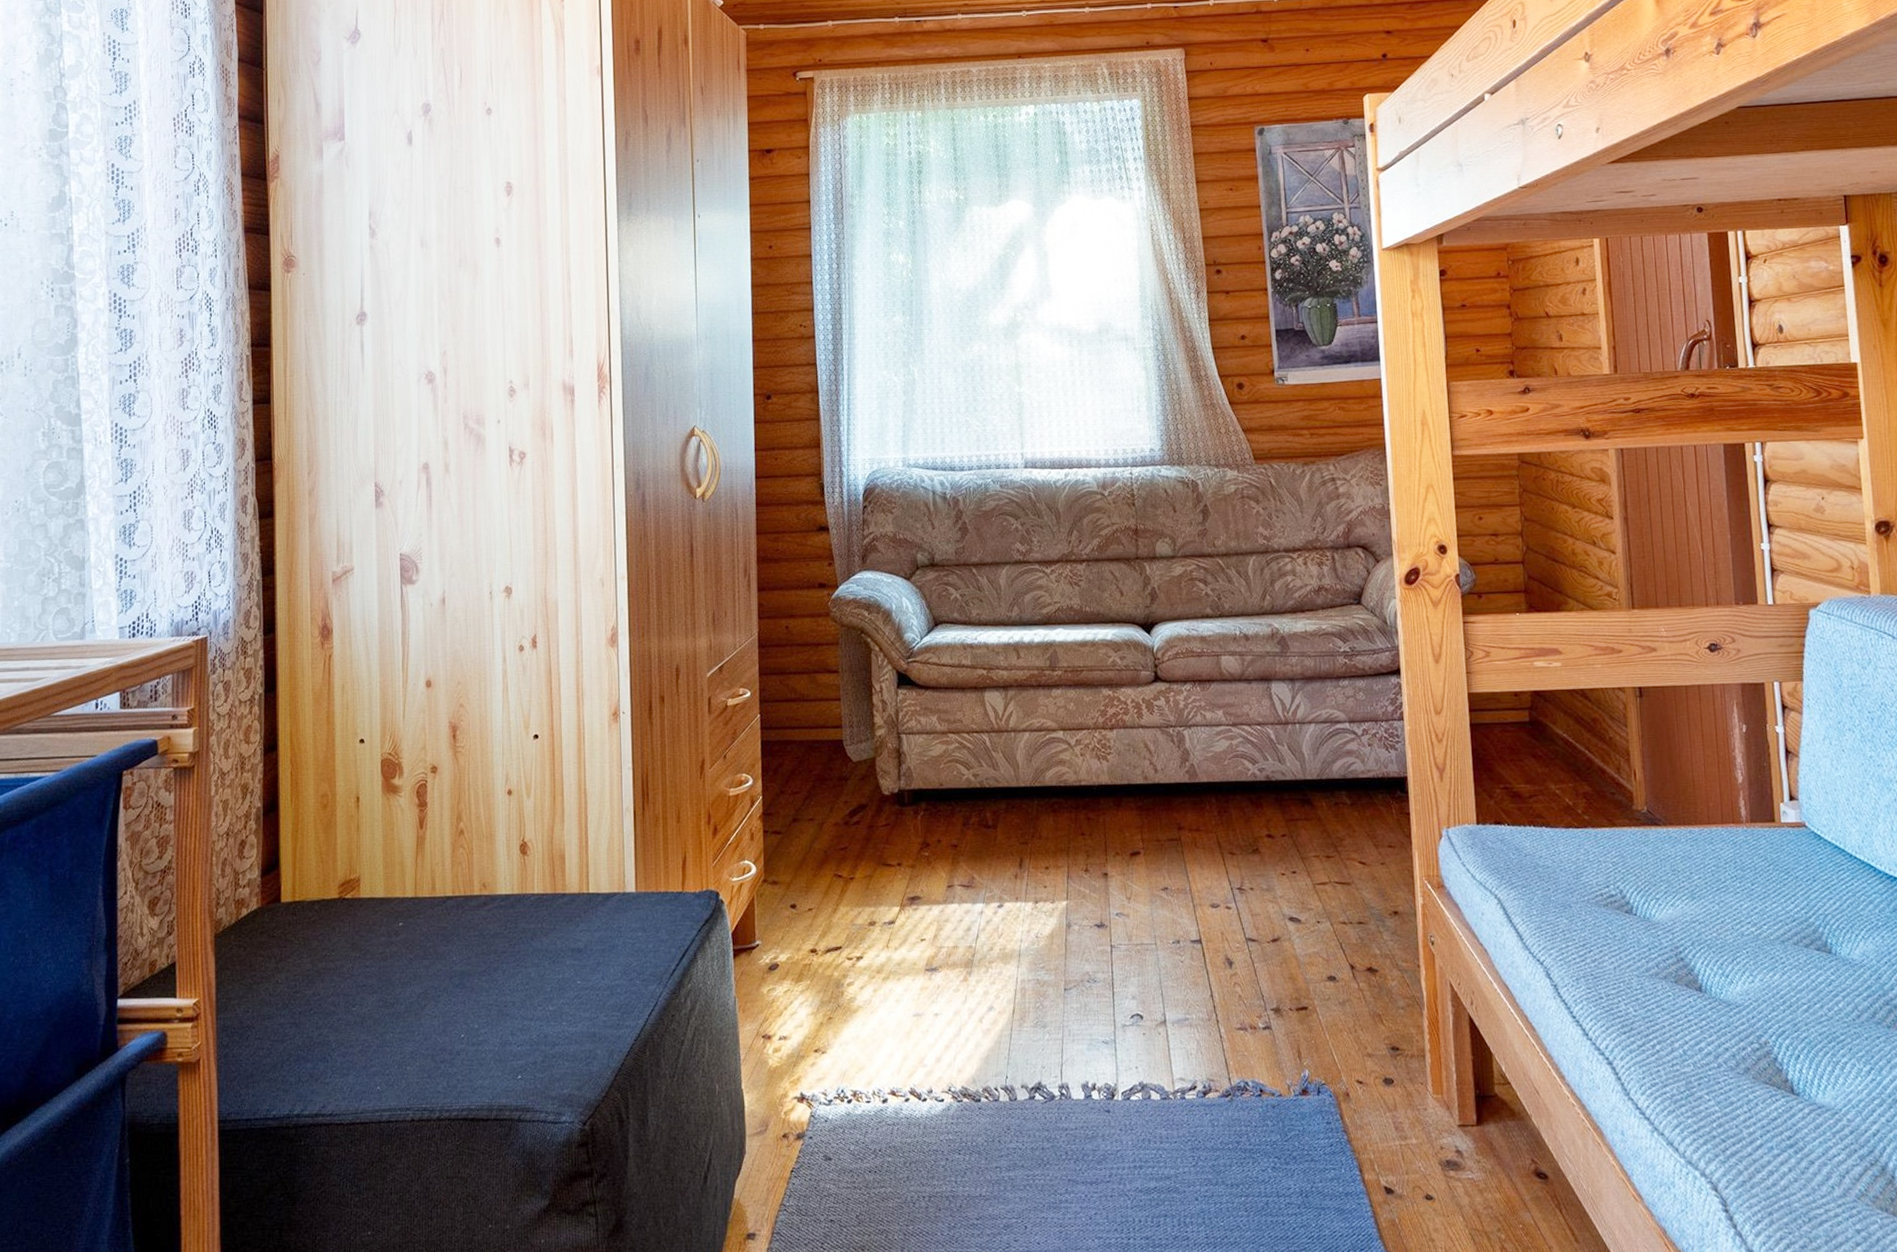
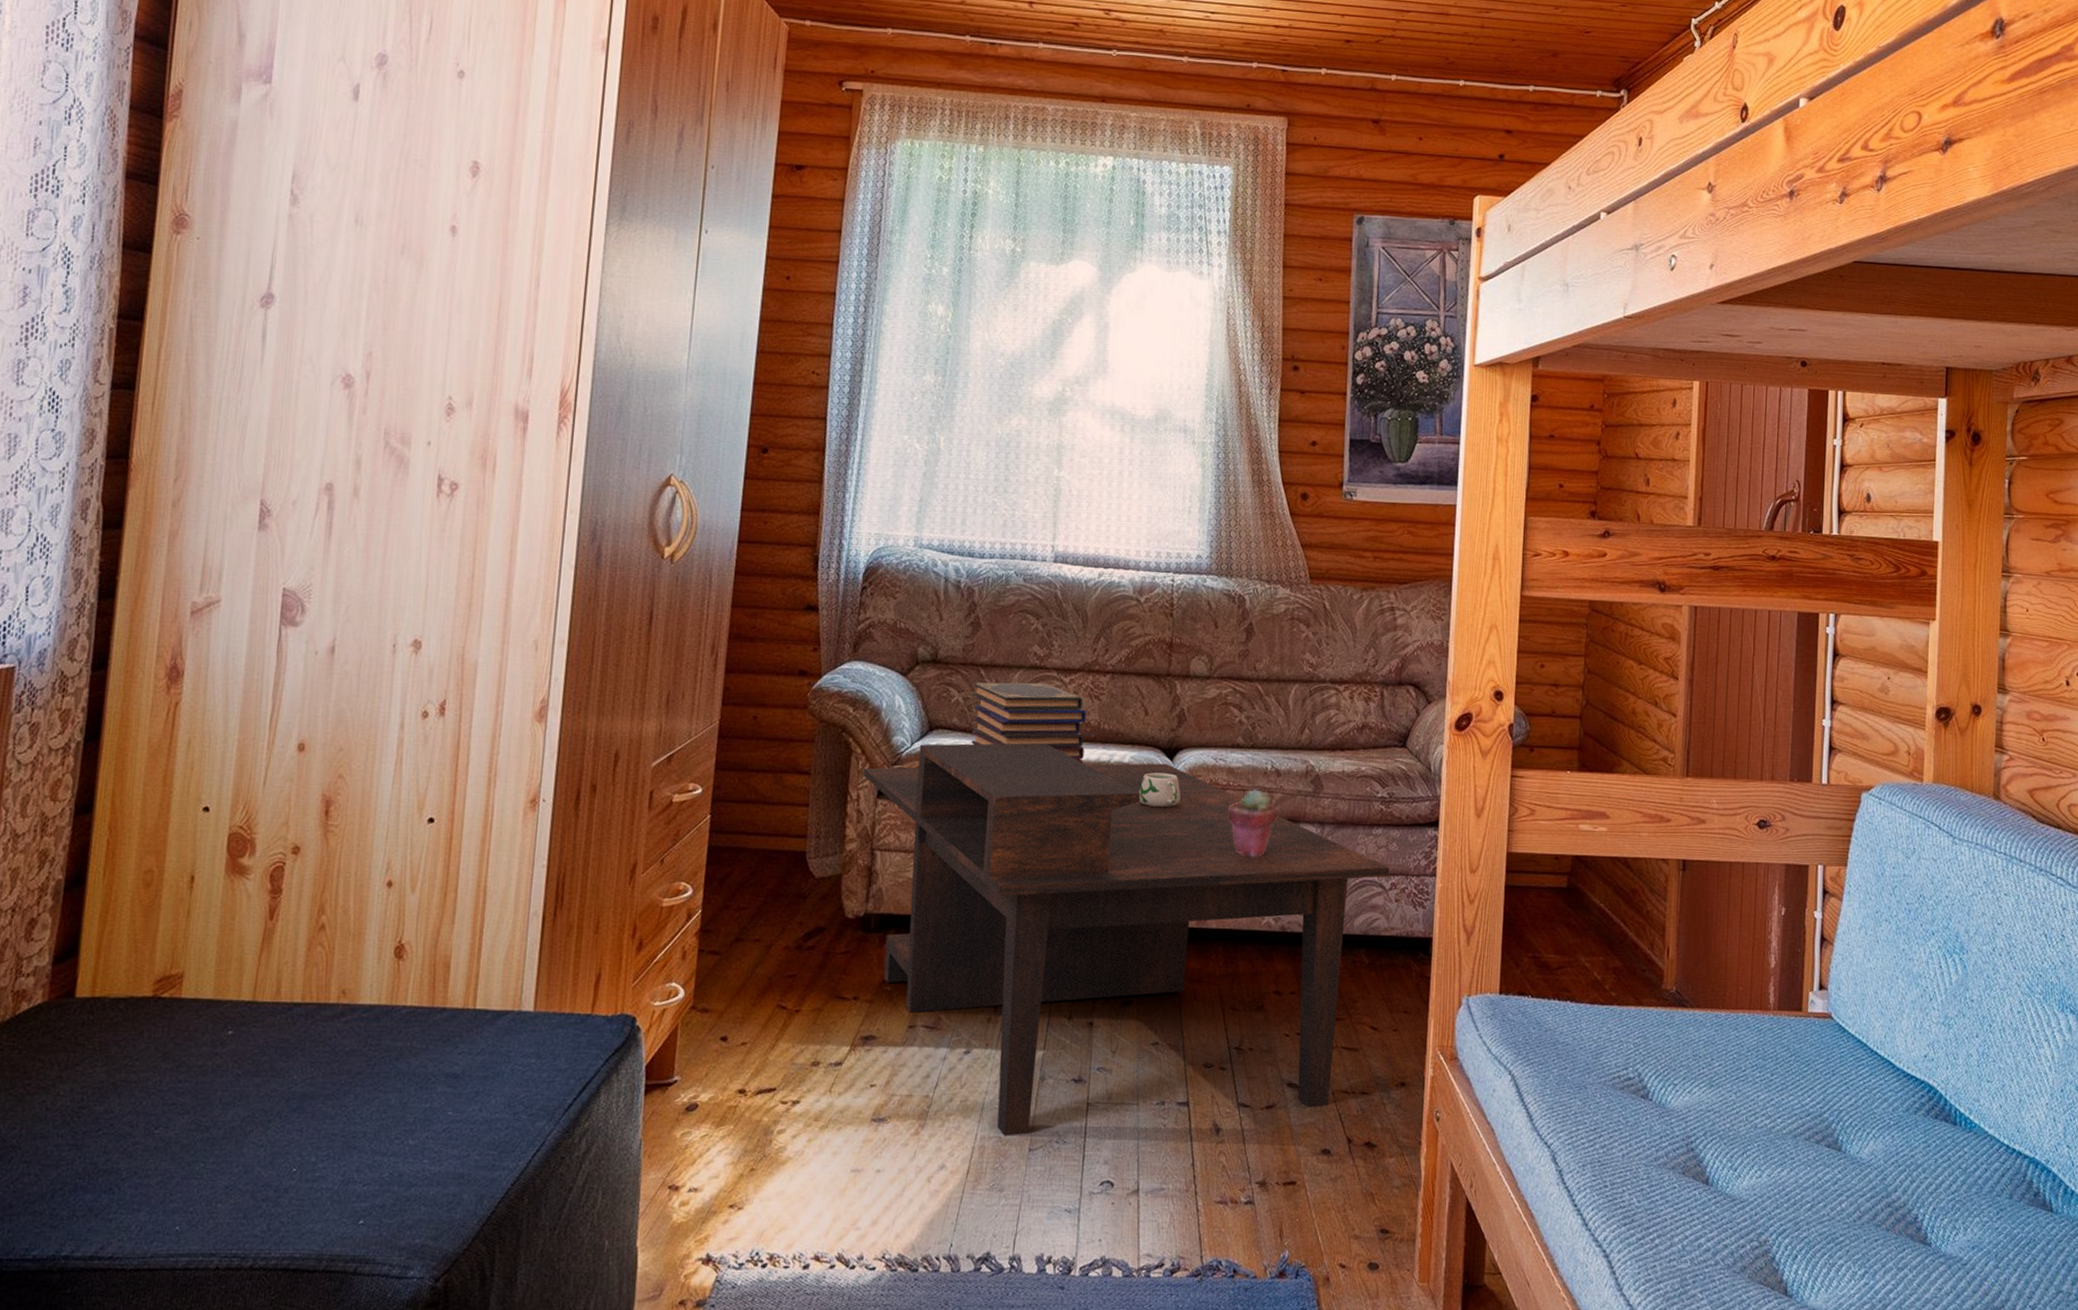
coffee table: none [883,628,1361,979] -> present [863,742,1390,1136]
book stack: none [967,575,1071,644] -> present [971,682,1087,764]
mug: none [1123,646,1161,678] -> present [1138,773,1181,808]
potted succulent: none [1205,653,1250,715] -> present [1228,788,1277,857]

